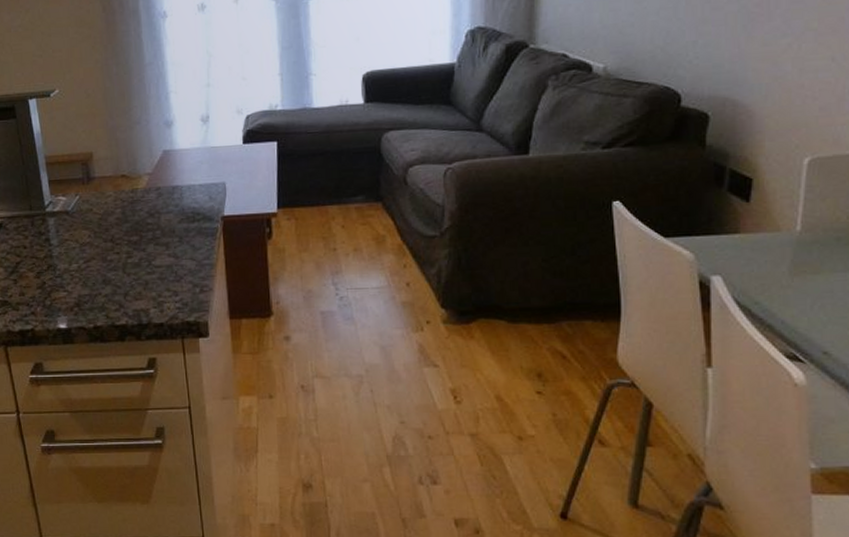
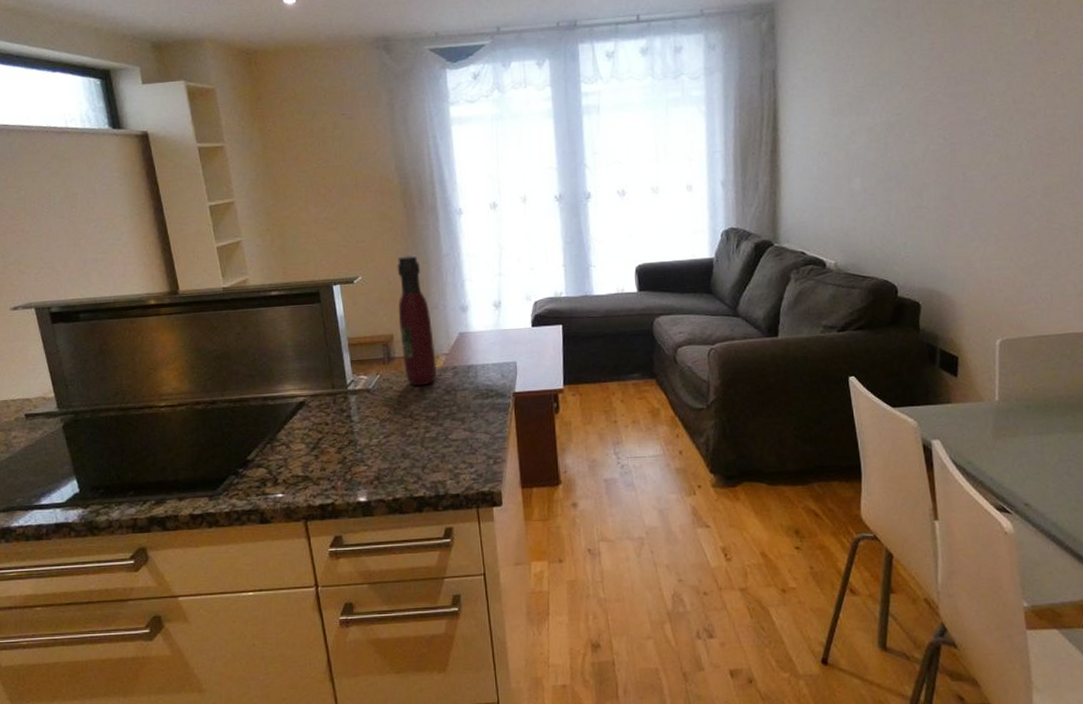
wine bottle: none [96,64,139,209] -> present [397,254,437,386]

